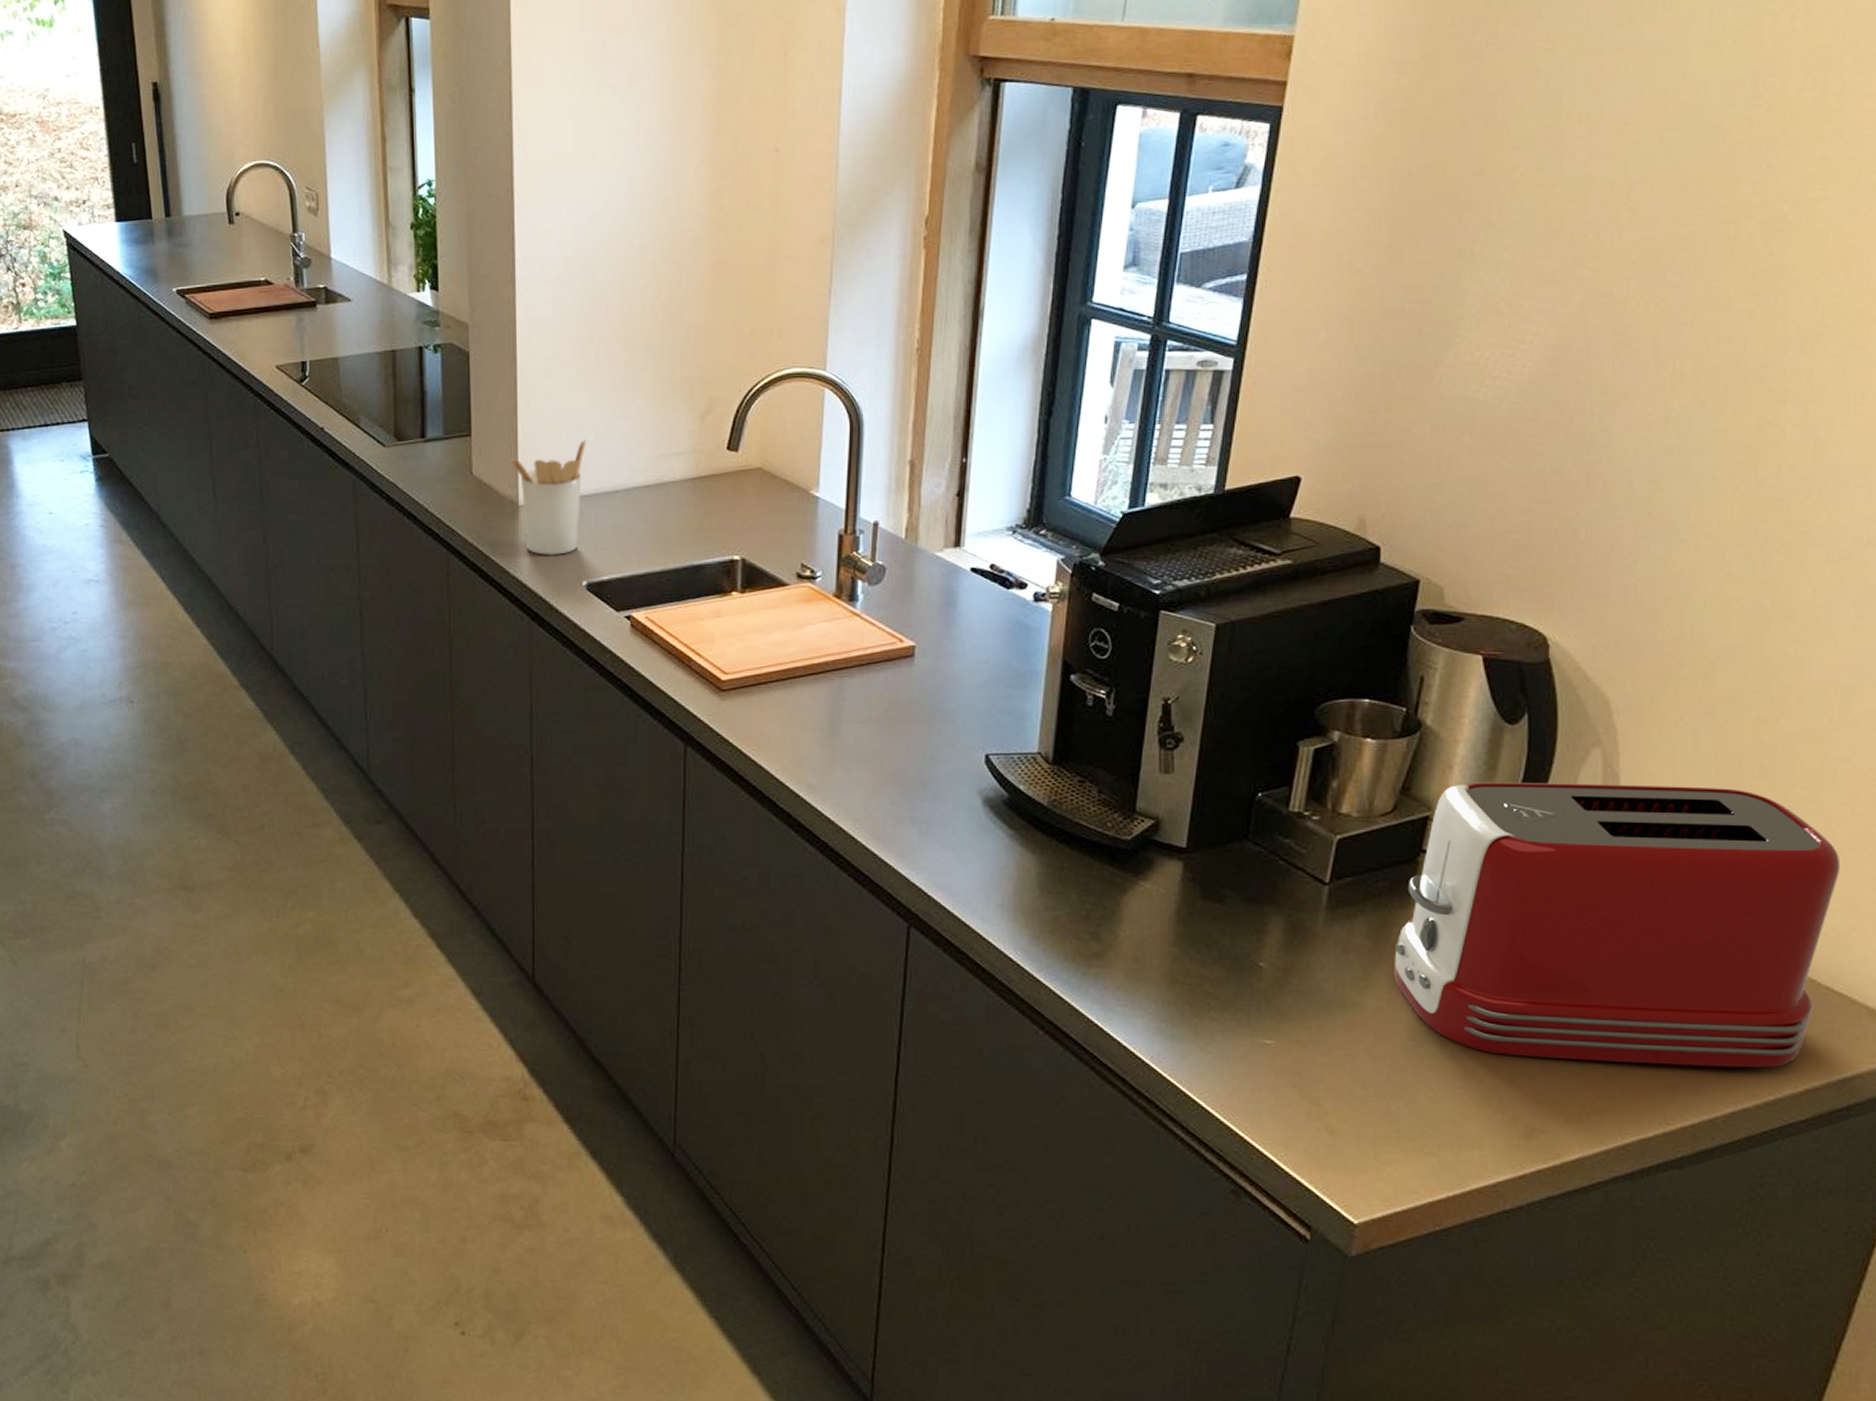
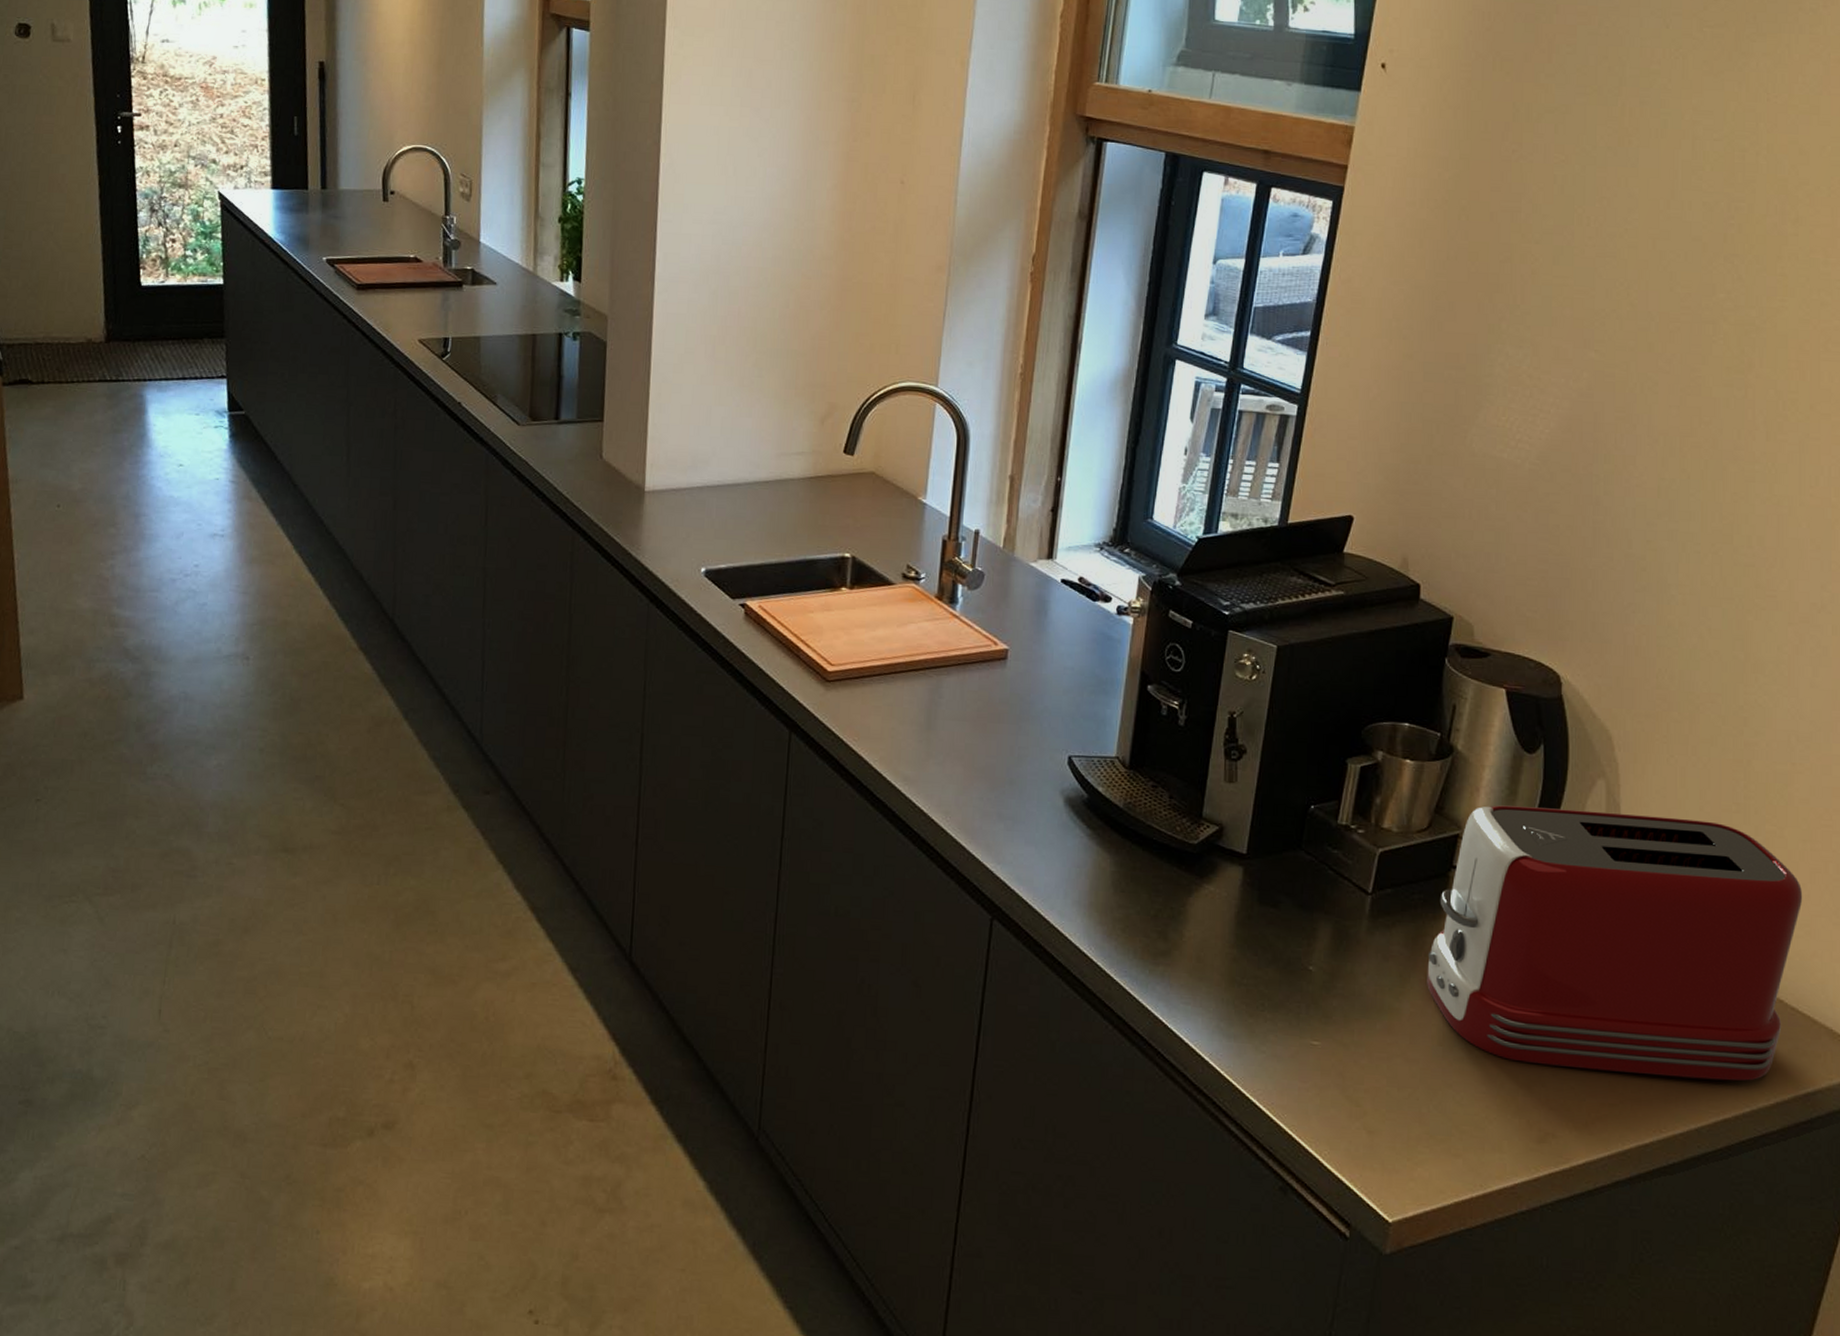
utensil holder: present [509,439,586,556] -> none [638,432,713,542]

